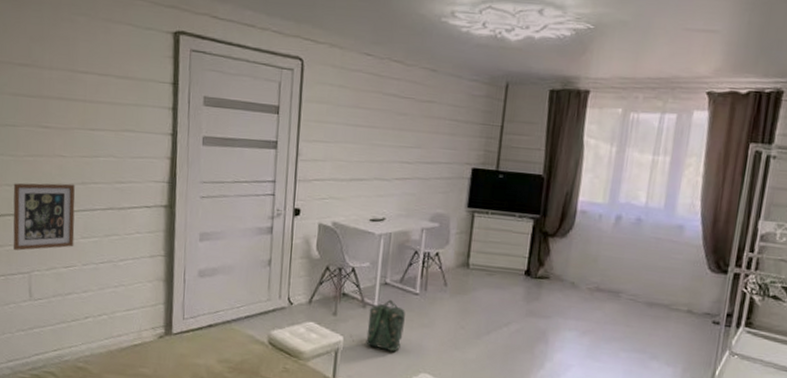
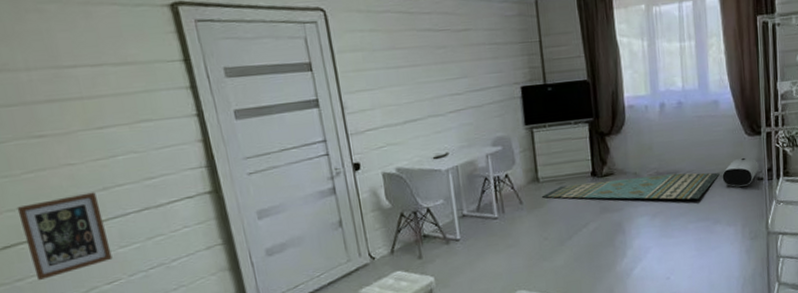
backpack: present [349,300,405,353] -> none [439,230,492,280]
rug: none [469,277,669,328] -> present [542,172,720,200]
air purifier: none [670,294,717,327] -> present [722,157,759,187]

